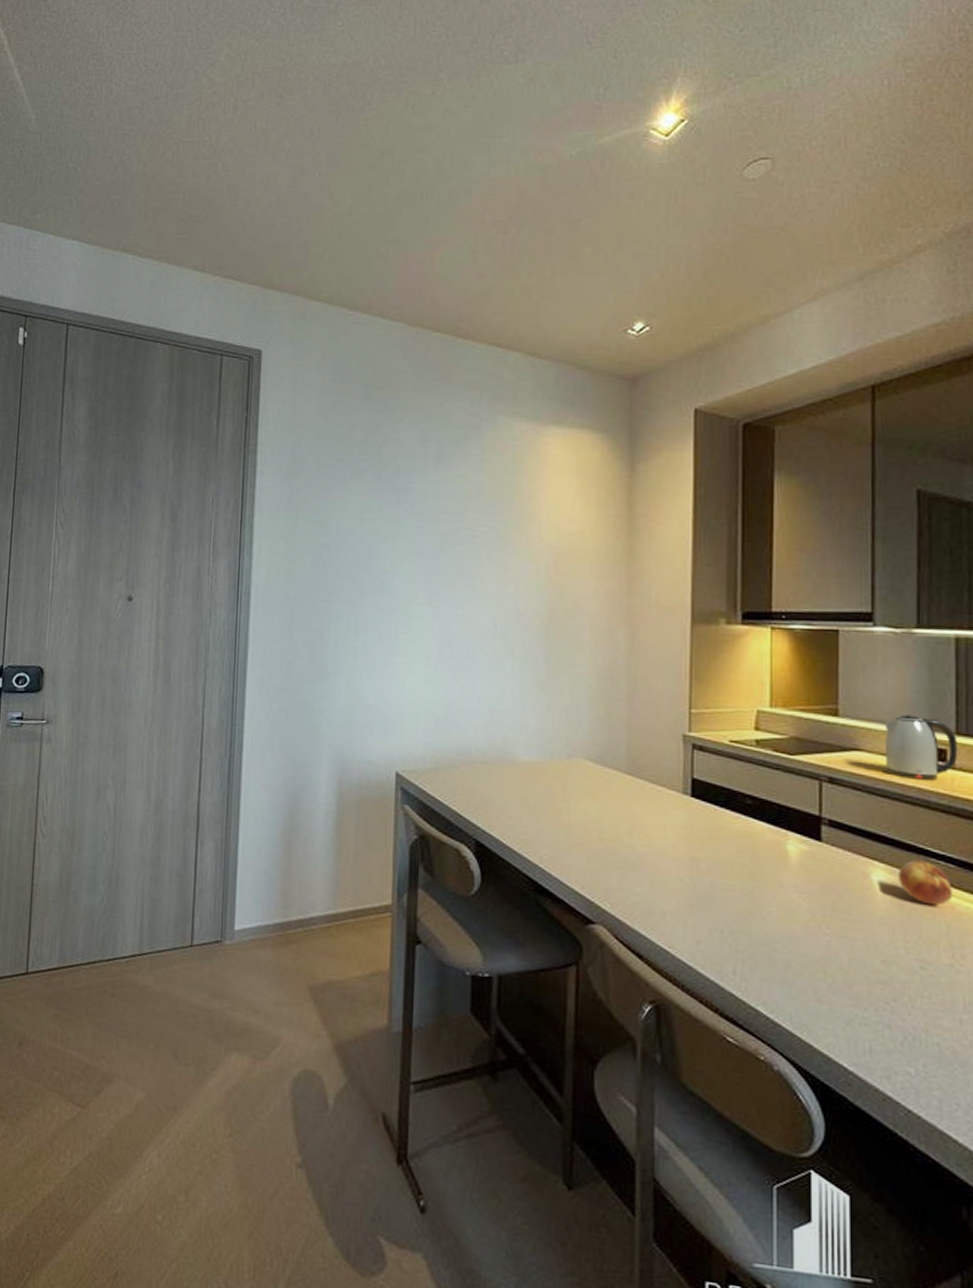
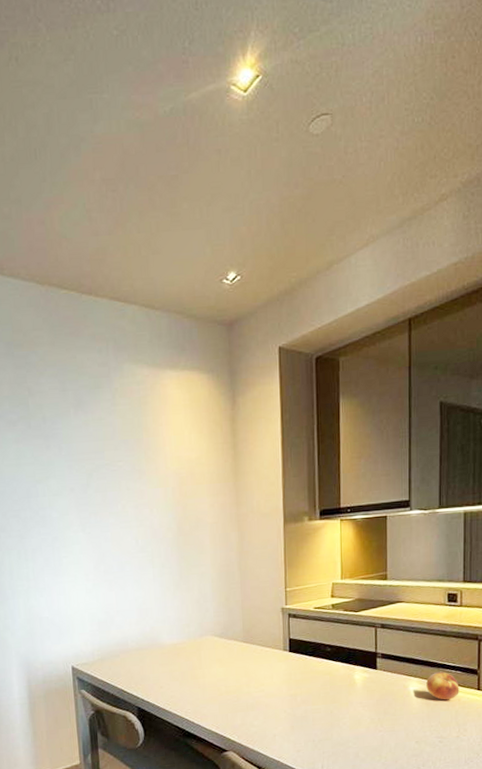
kettle: present [884,715,957,782] -> none [417,572,464,618]

